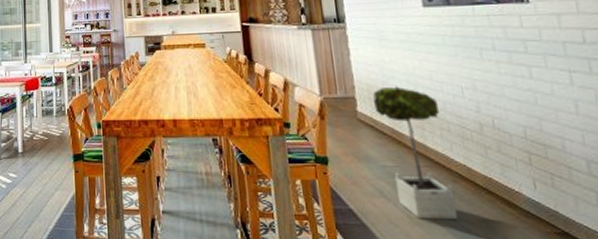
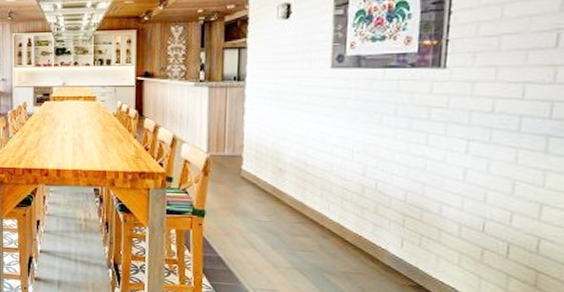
potted tree: present [372,86,459,220] -> none [259,147,325,271]

